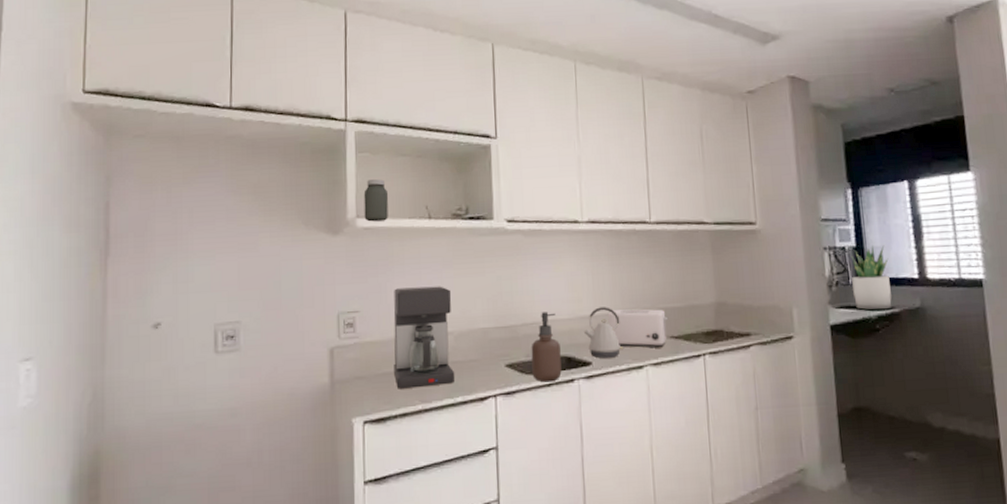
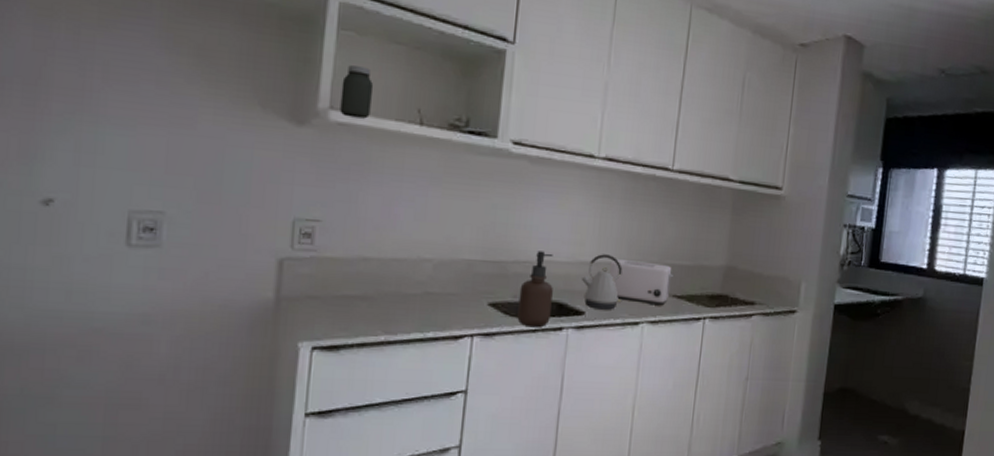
coffee maker: present [393,286,456,389] -> none [355,200,437,317]
planter: present [851,245,892,310] -> none [862,230,903,296]

